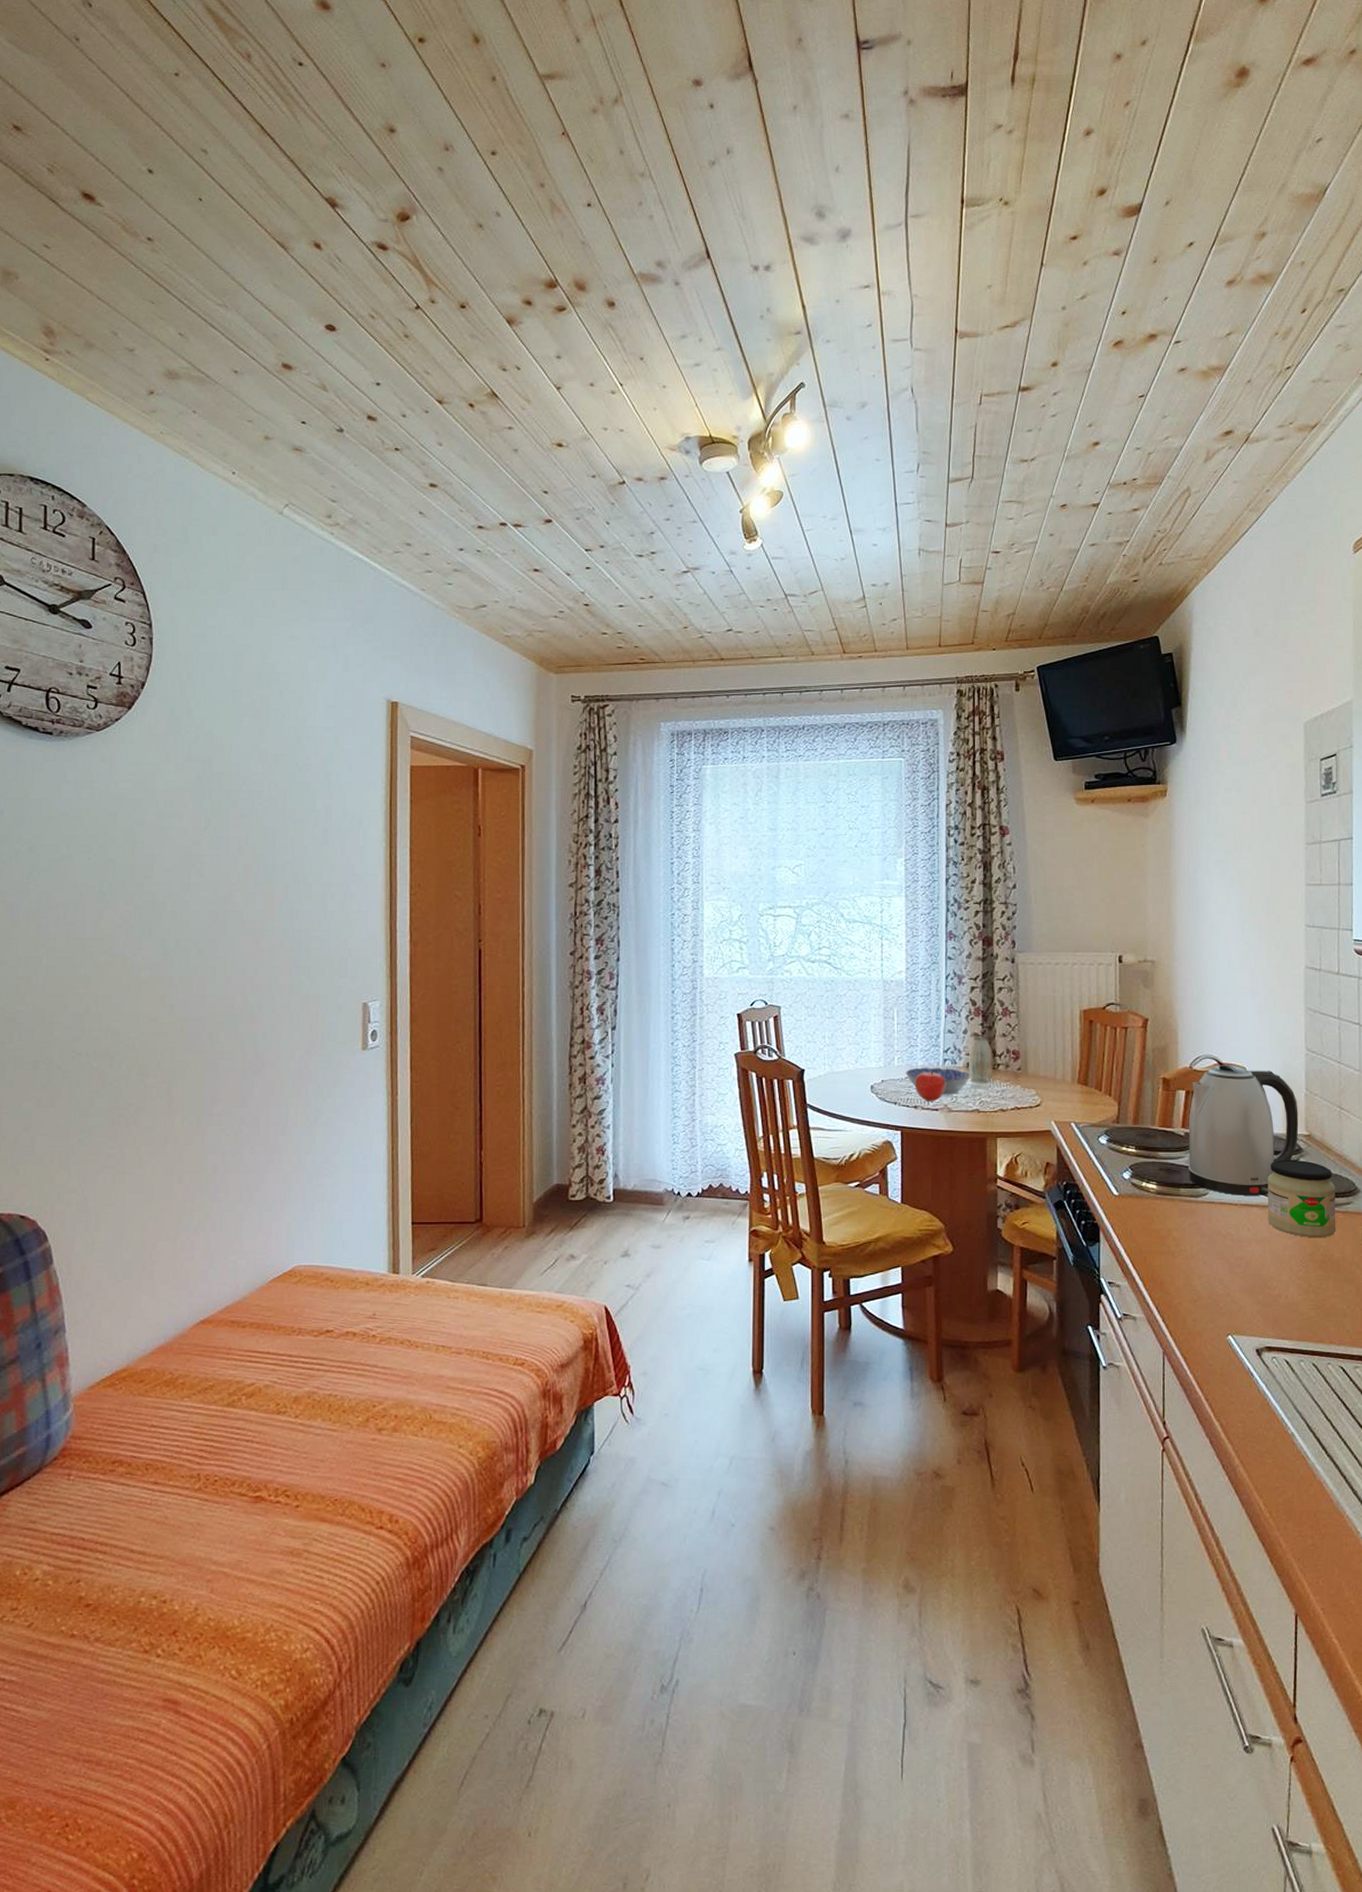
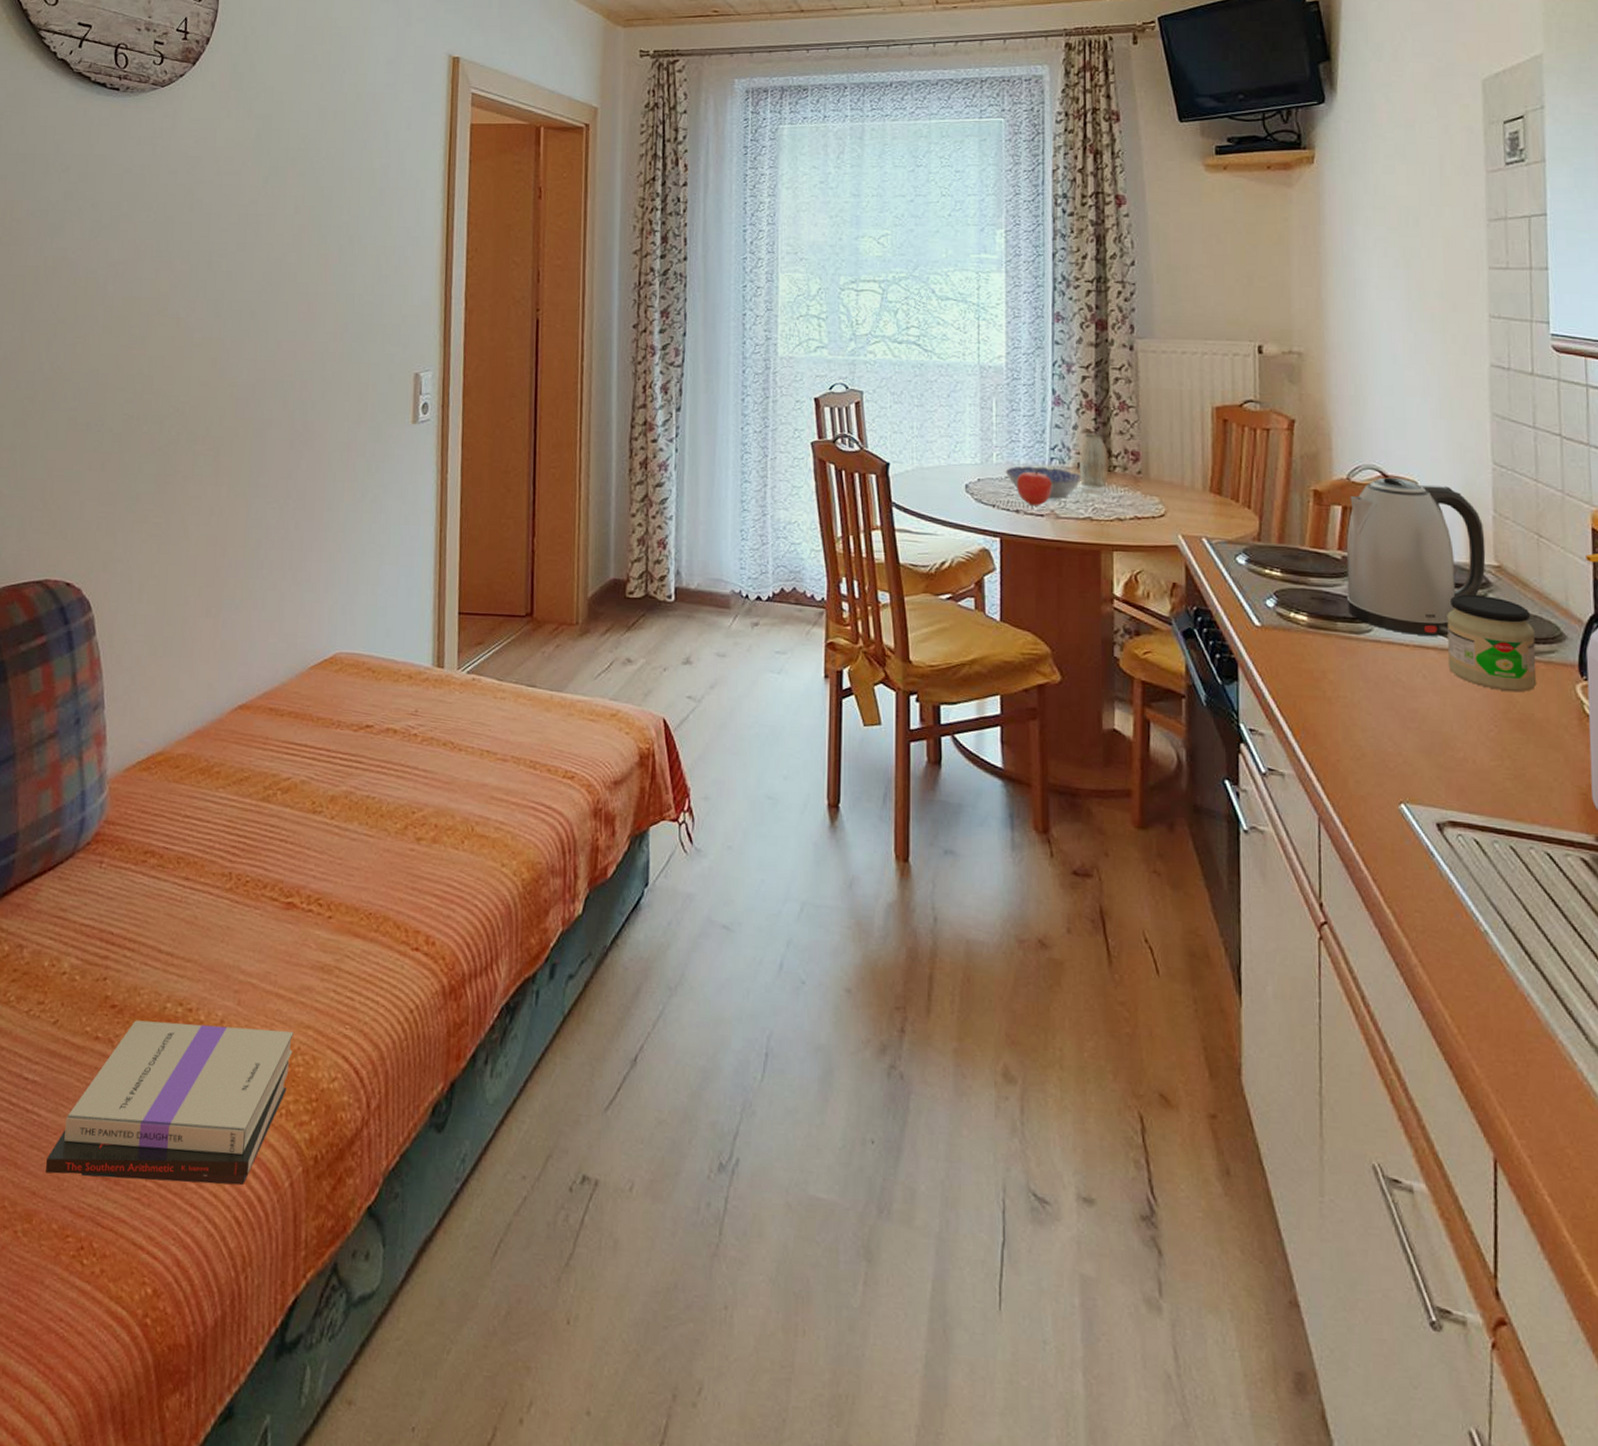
books: none [27,1611,266,1762] -> present [46,1020,294,1186]

